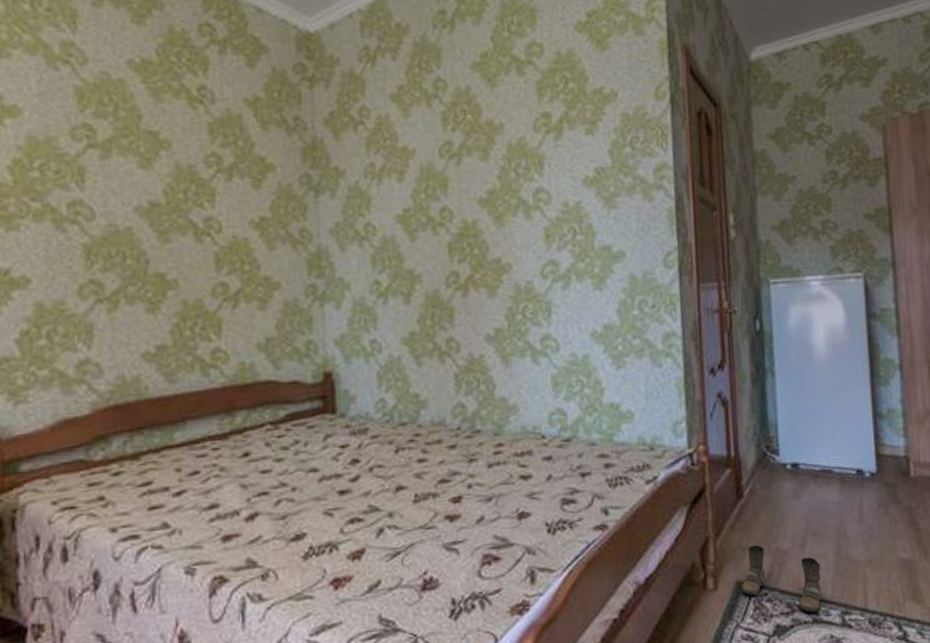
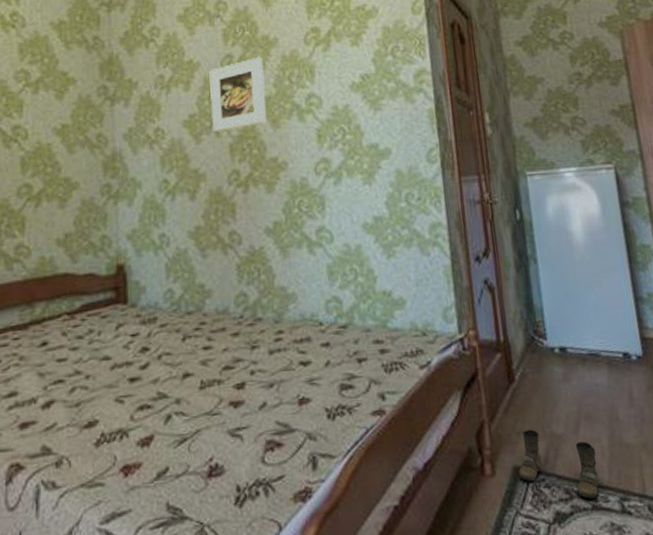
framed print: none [426,144,489,228] -> present [209,56,267,131]

